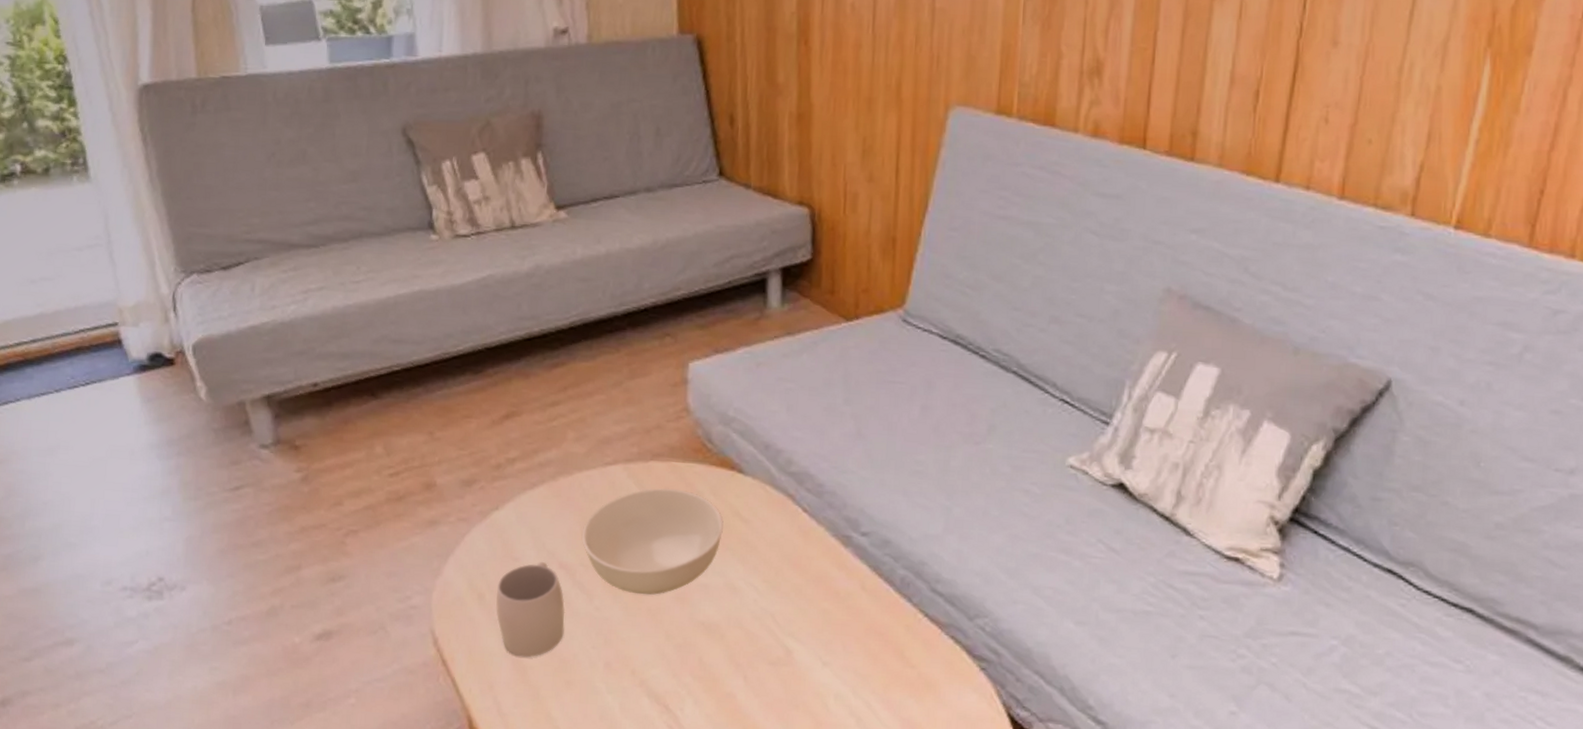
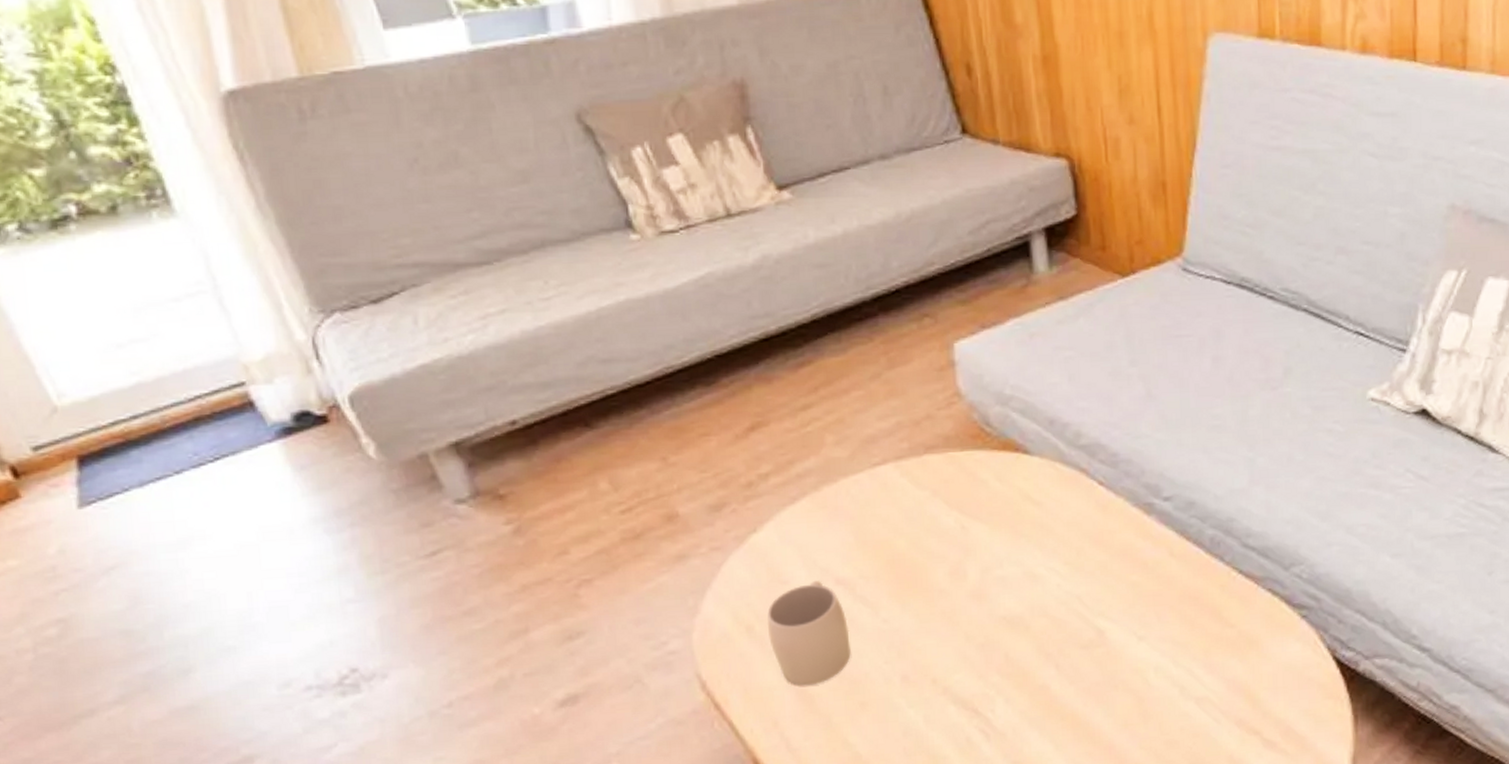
bowl: present [581,488,724,595] -> none [856,481,1014,599]

